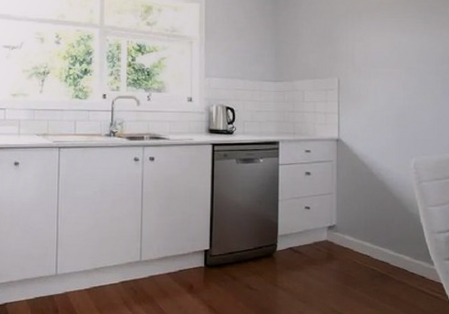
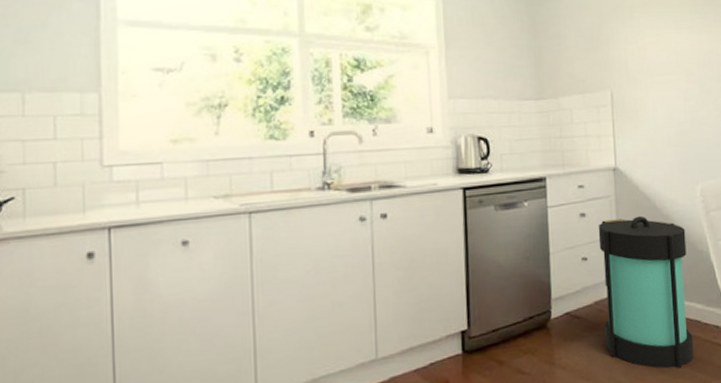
lantern: none [320,179,400,307] -> present [598,215,694,370]

